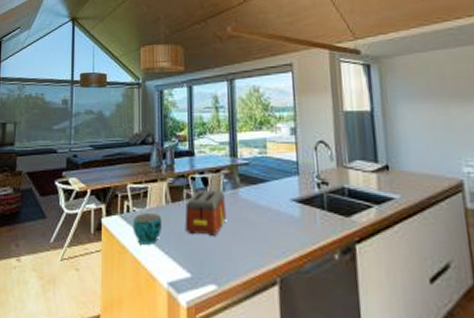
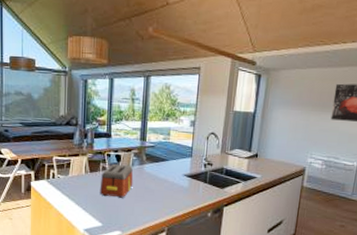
cup: present [132,213,163,245] -> none [57,179,82,203]

